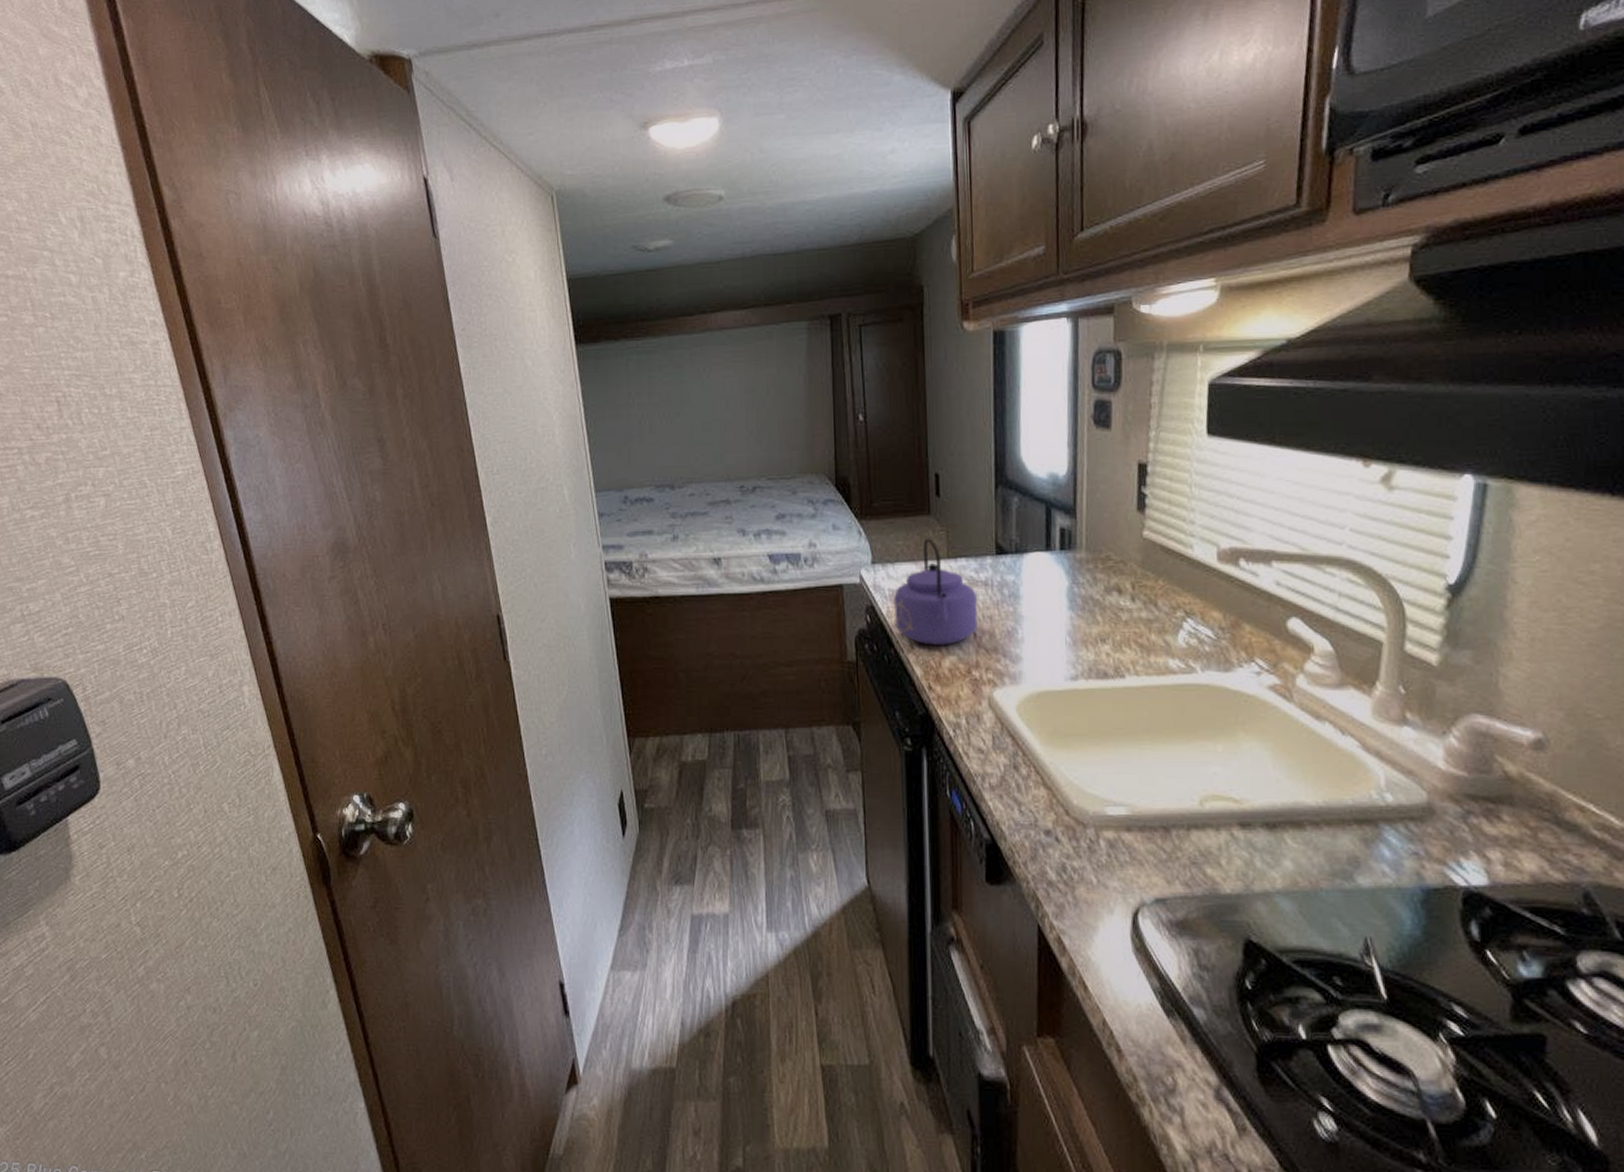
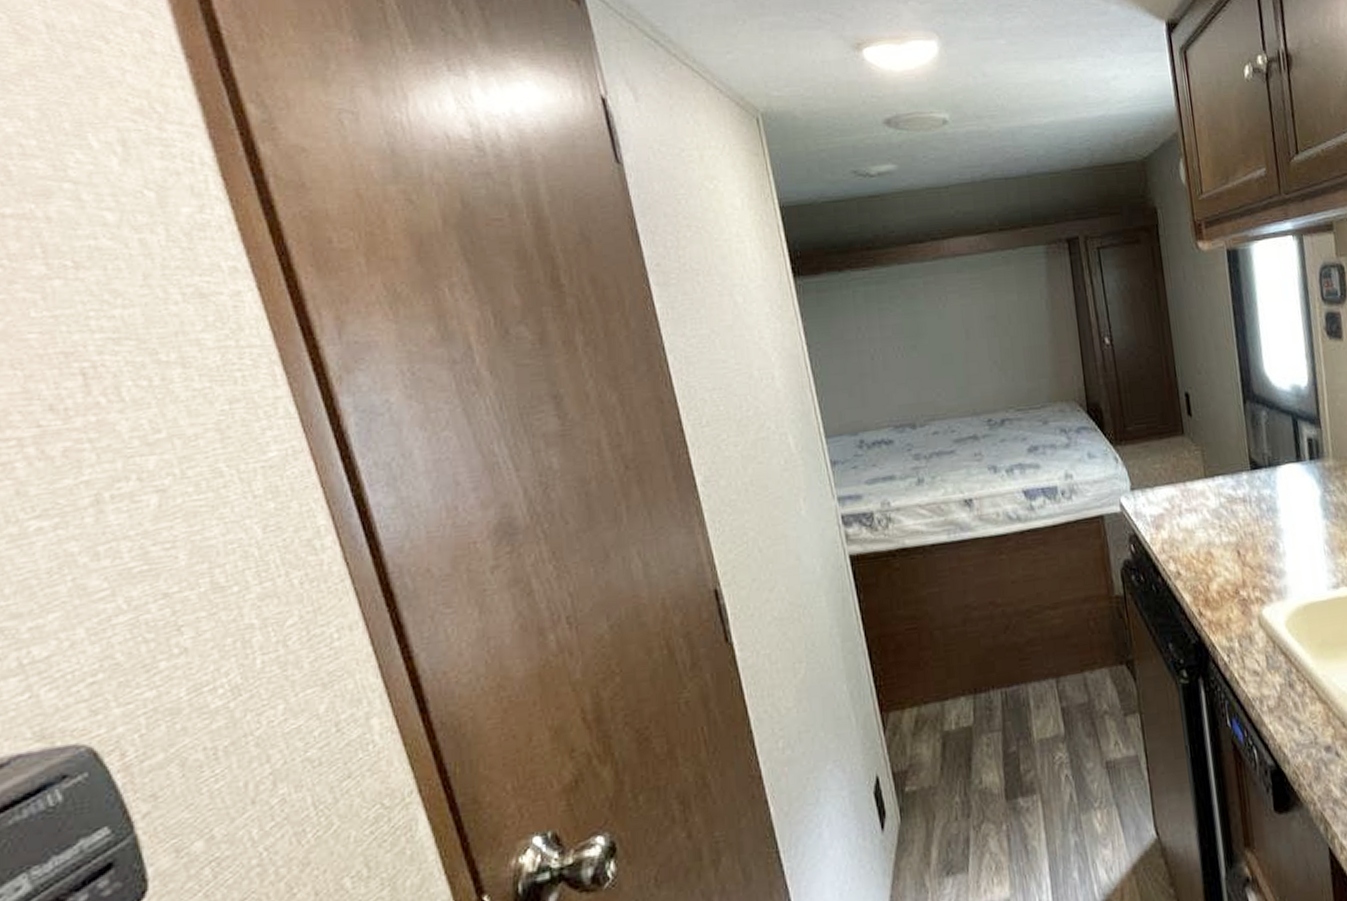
kettle: present [894,538,978,645] -> none [1156,459,1241,570]

